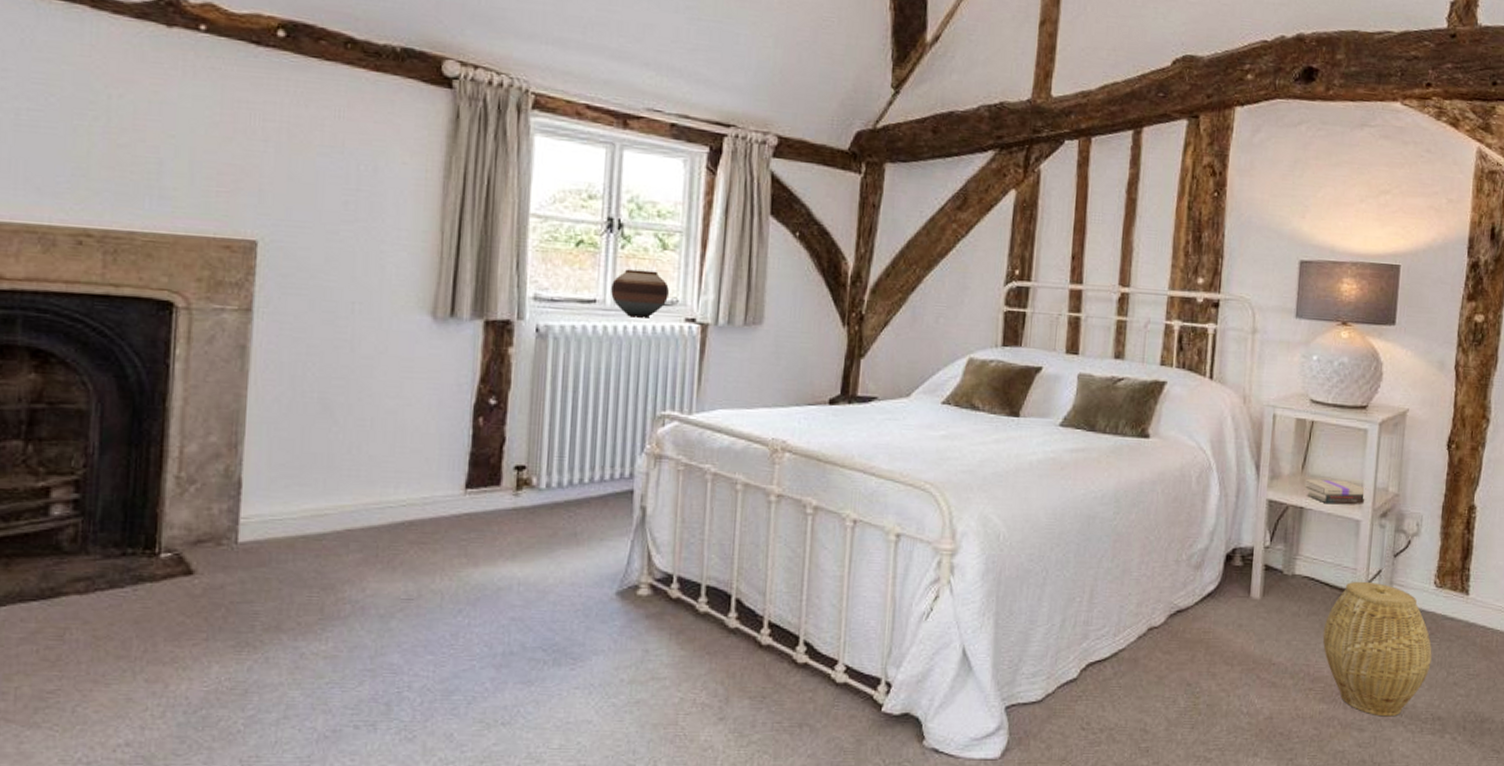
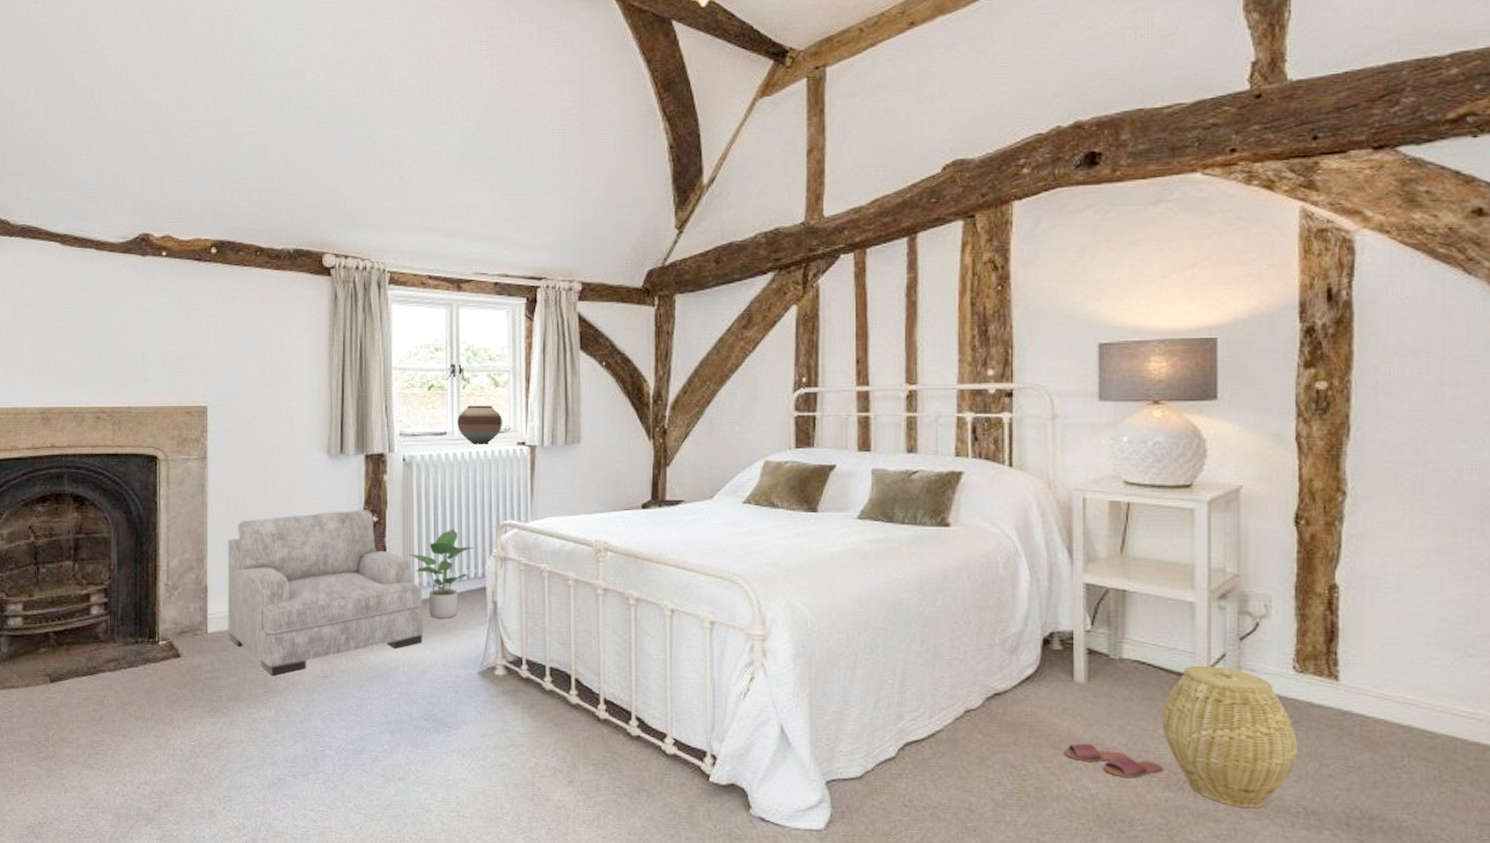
armchair: none [269,389,550,598] -> present [227,510,424,676]
potted plant: none [537,418,622,528] -> present [410,529,474,619]
slippers: none [1236,659,1320,691] -> present [1064,743,1163,777]
books: present [1304,479,1366,505] -> none [1125,561,1199,587]

